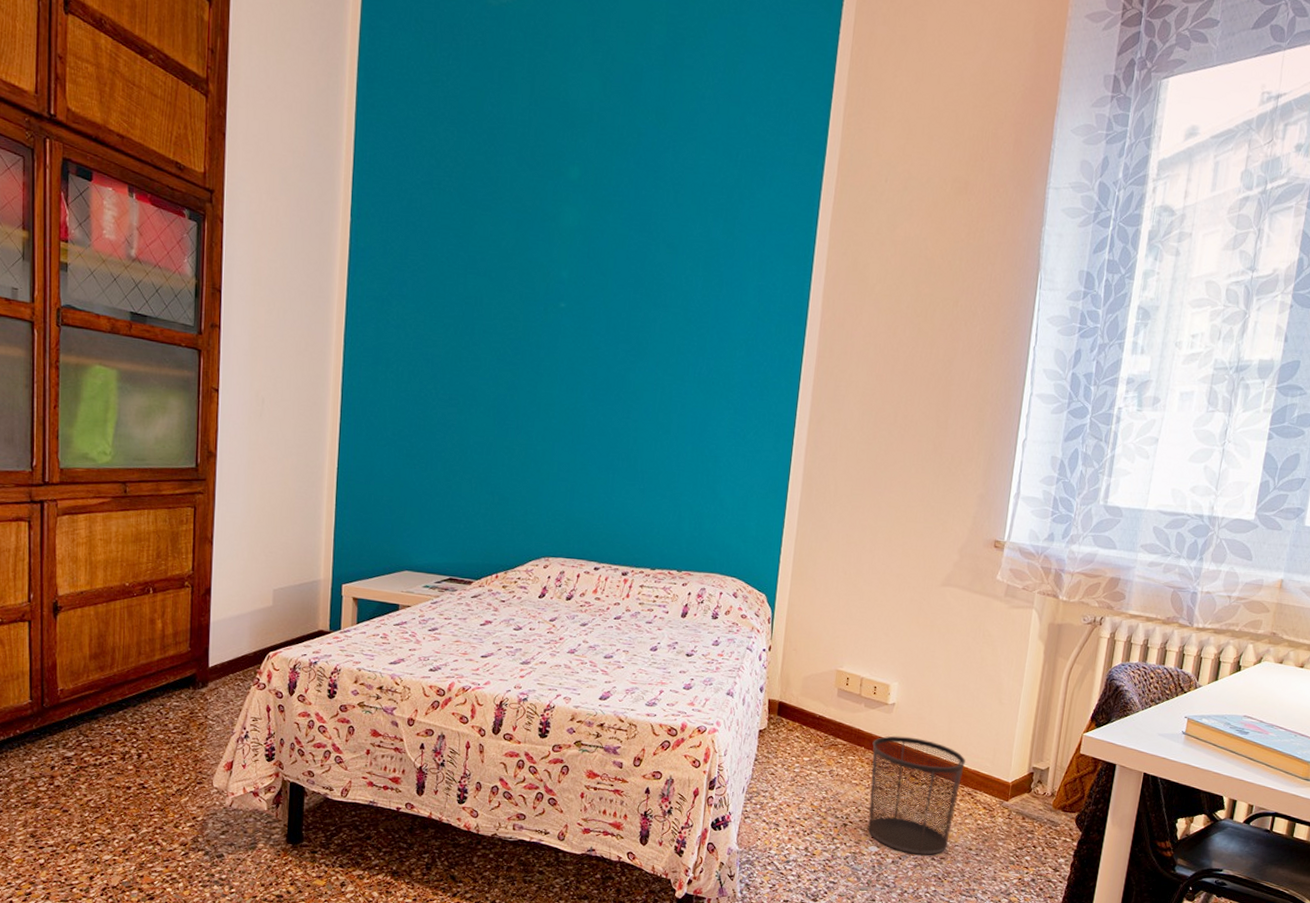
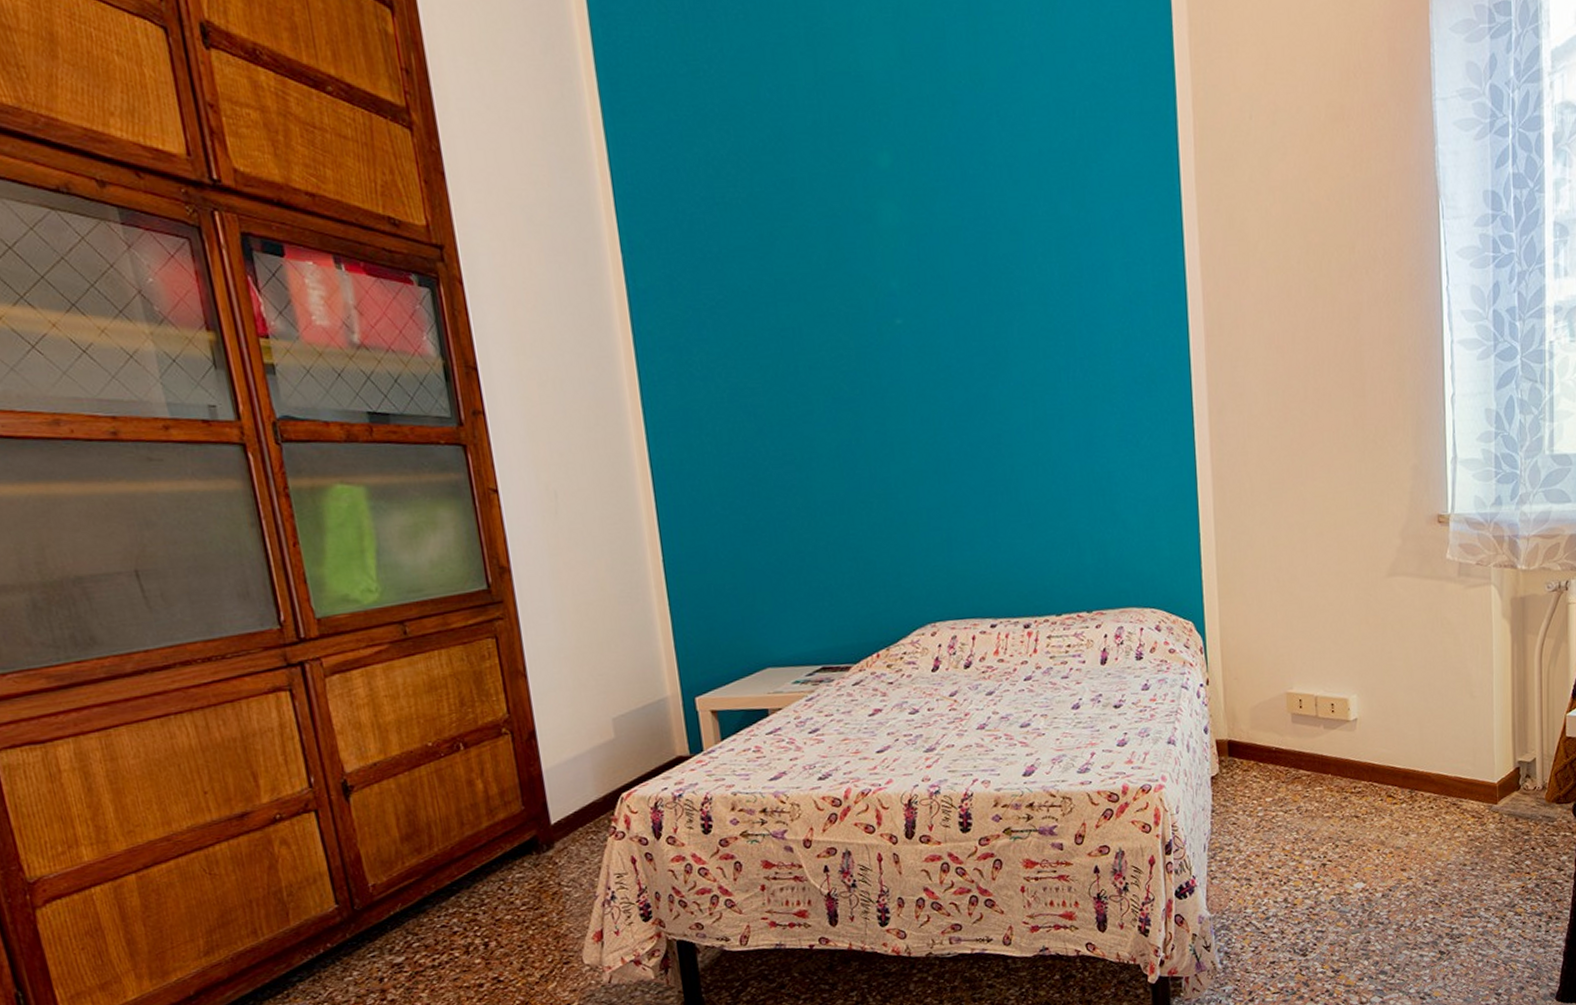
waste bin: present [868,735,966,855] -> none [1339,753,1444,884]

